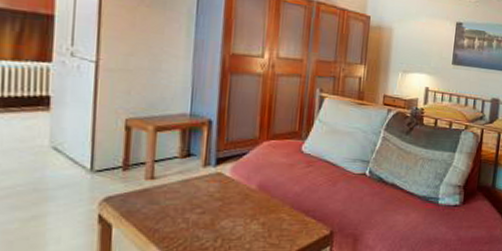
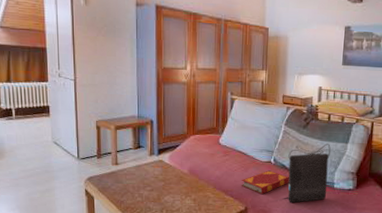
hardback book: none [327,184,387,215] -> present [241,170,289,195]
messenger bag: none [384,152,436,223] -> present [288,144,331,203]

